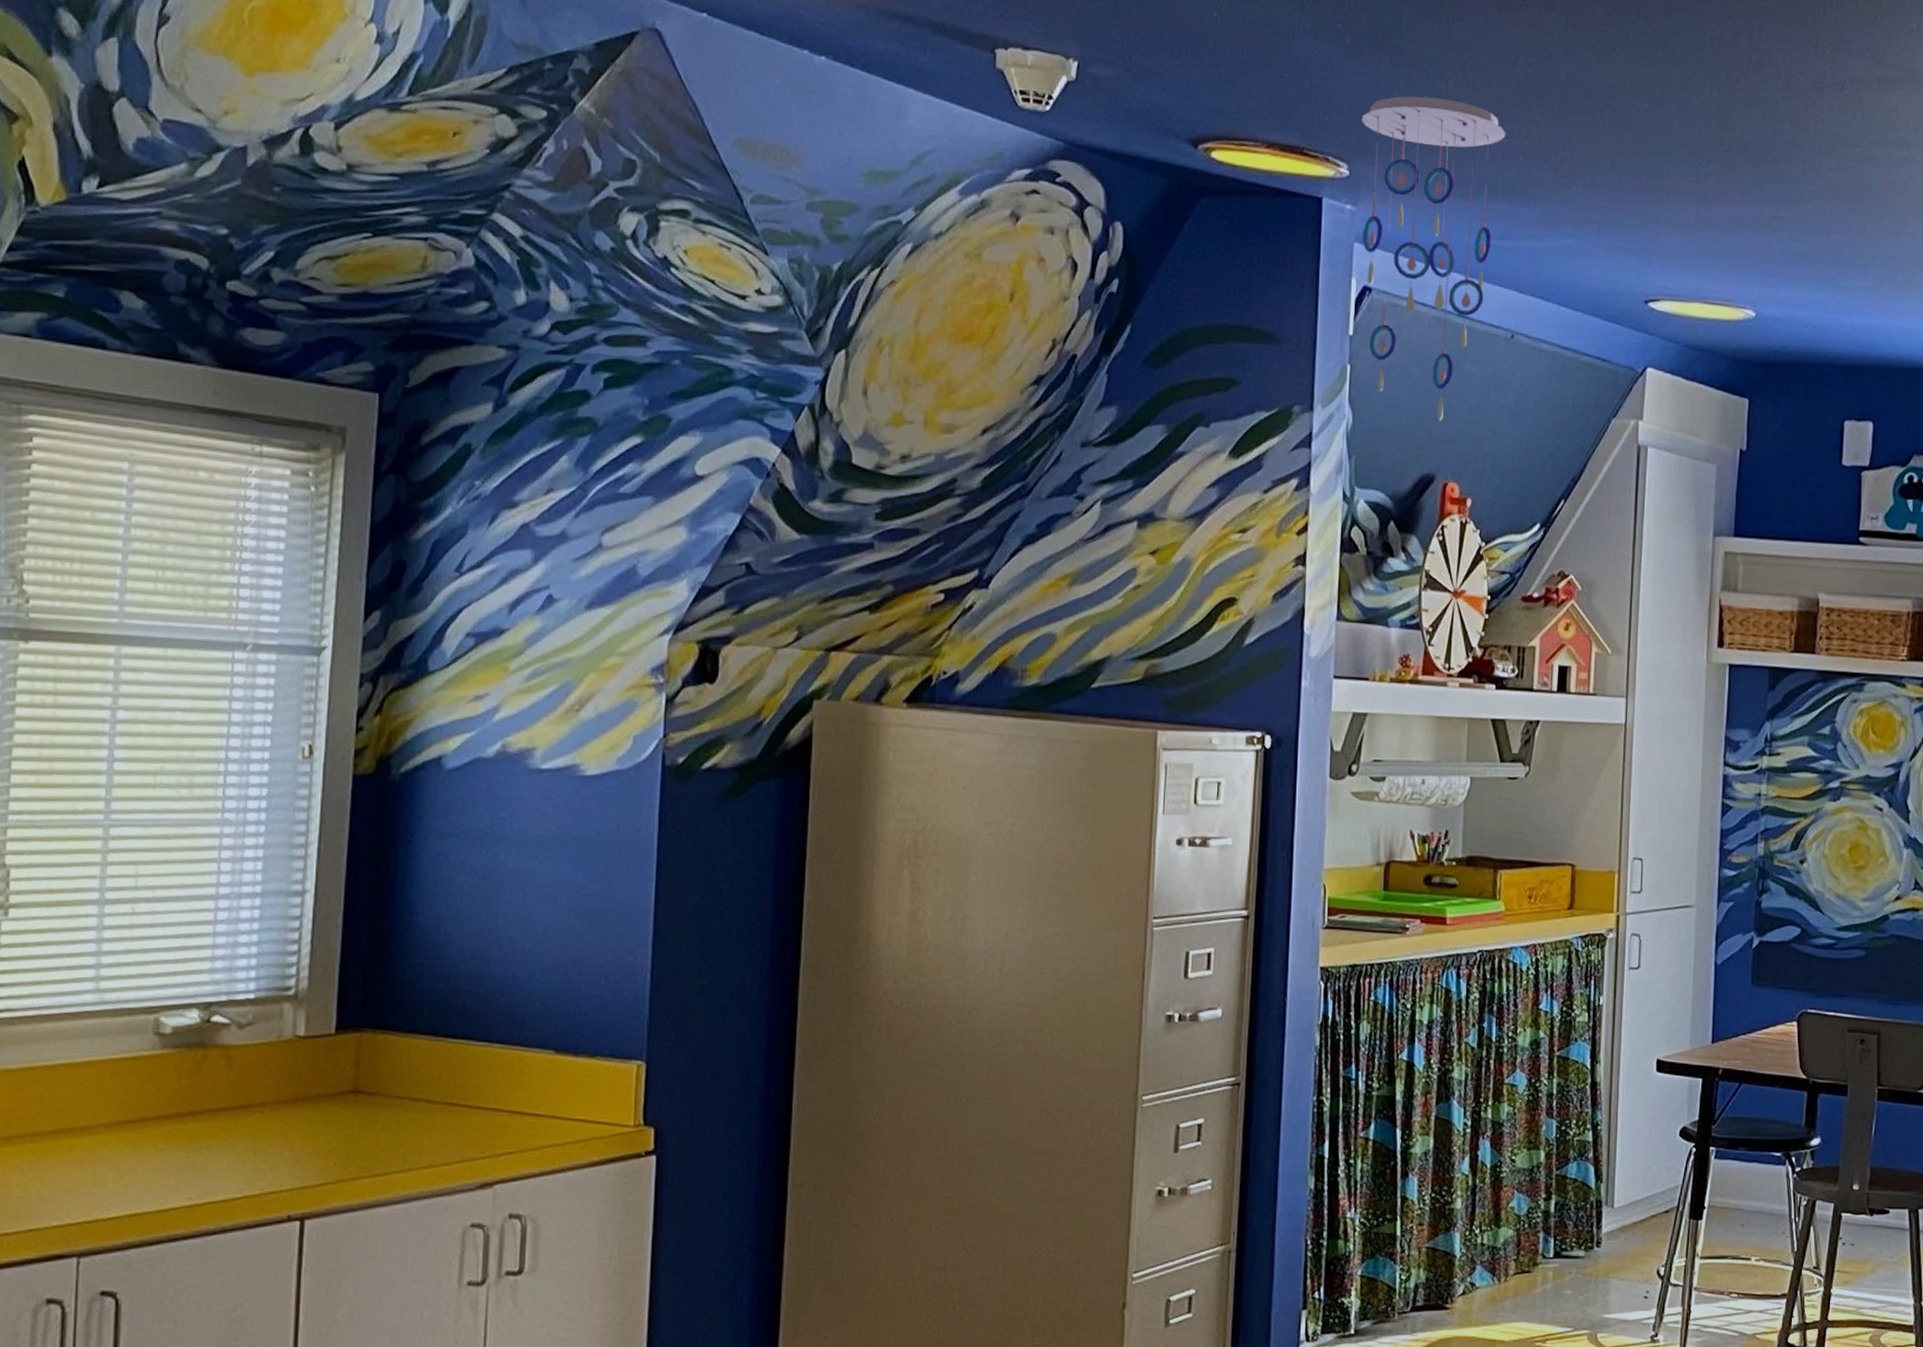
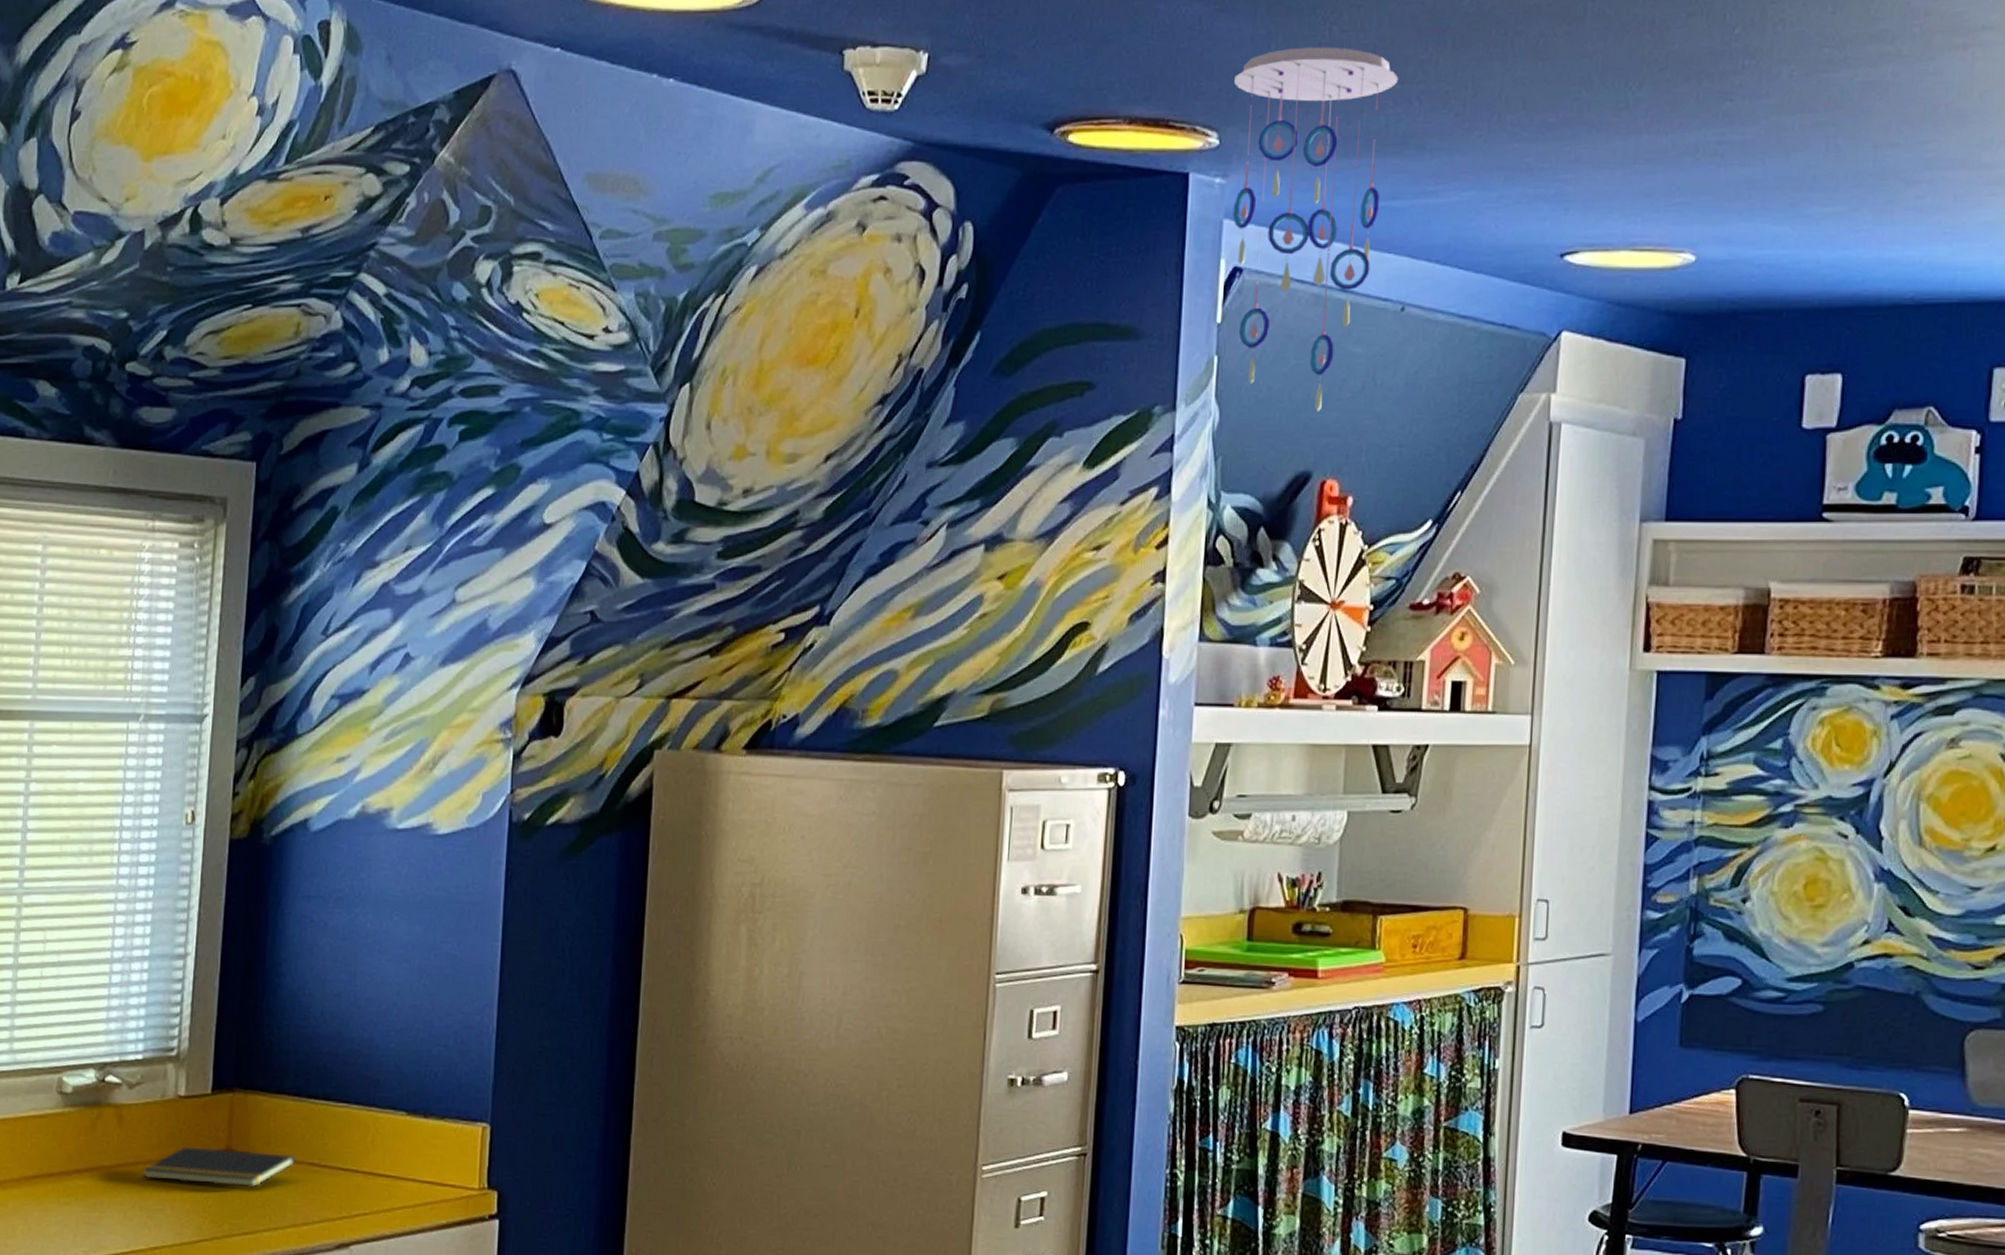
notepad: none [256,1088,433,1129] -> present [143,1146,296,1188]

